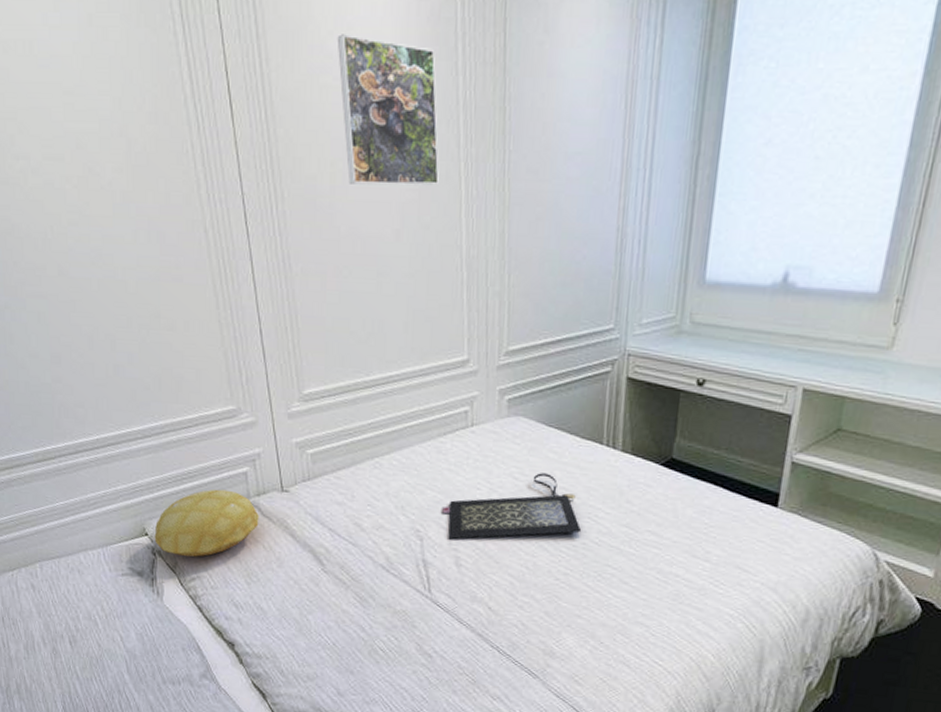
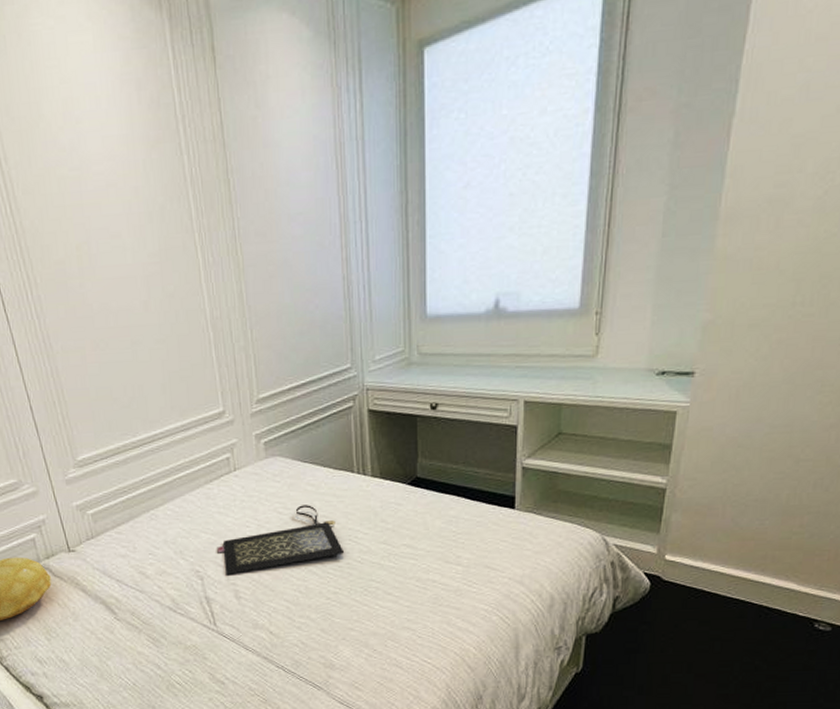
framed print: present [337,34,439,186] -> none [67,127,177,264]

